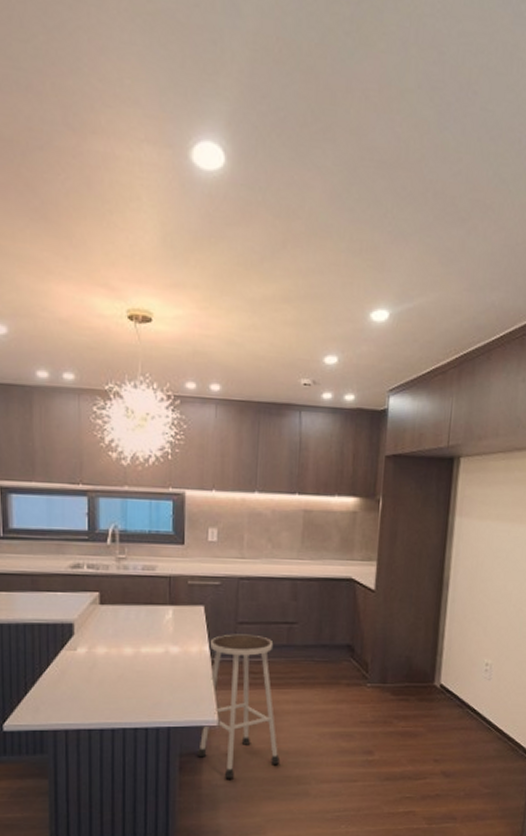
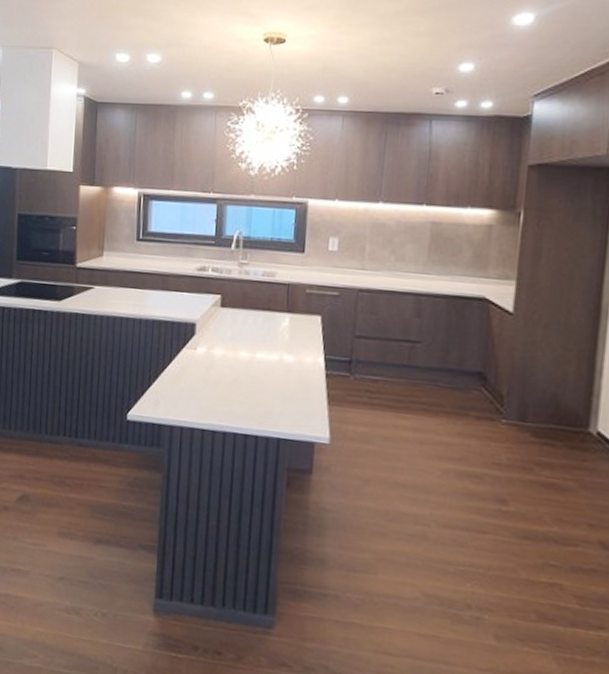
stool: present [197,634,281,779] -> none [305,348,396,505]

